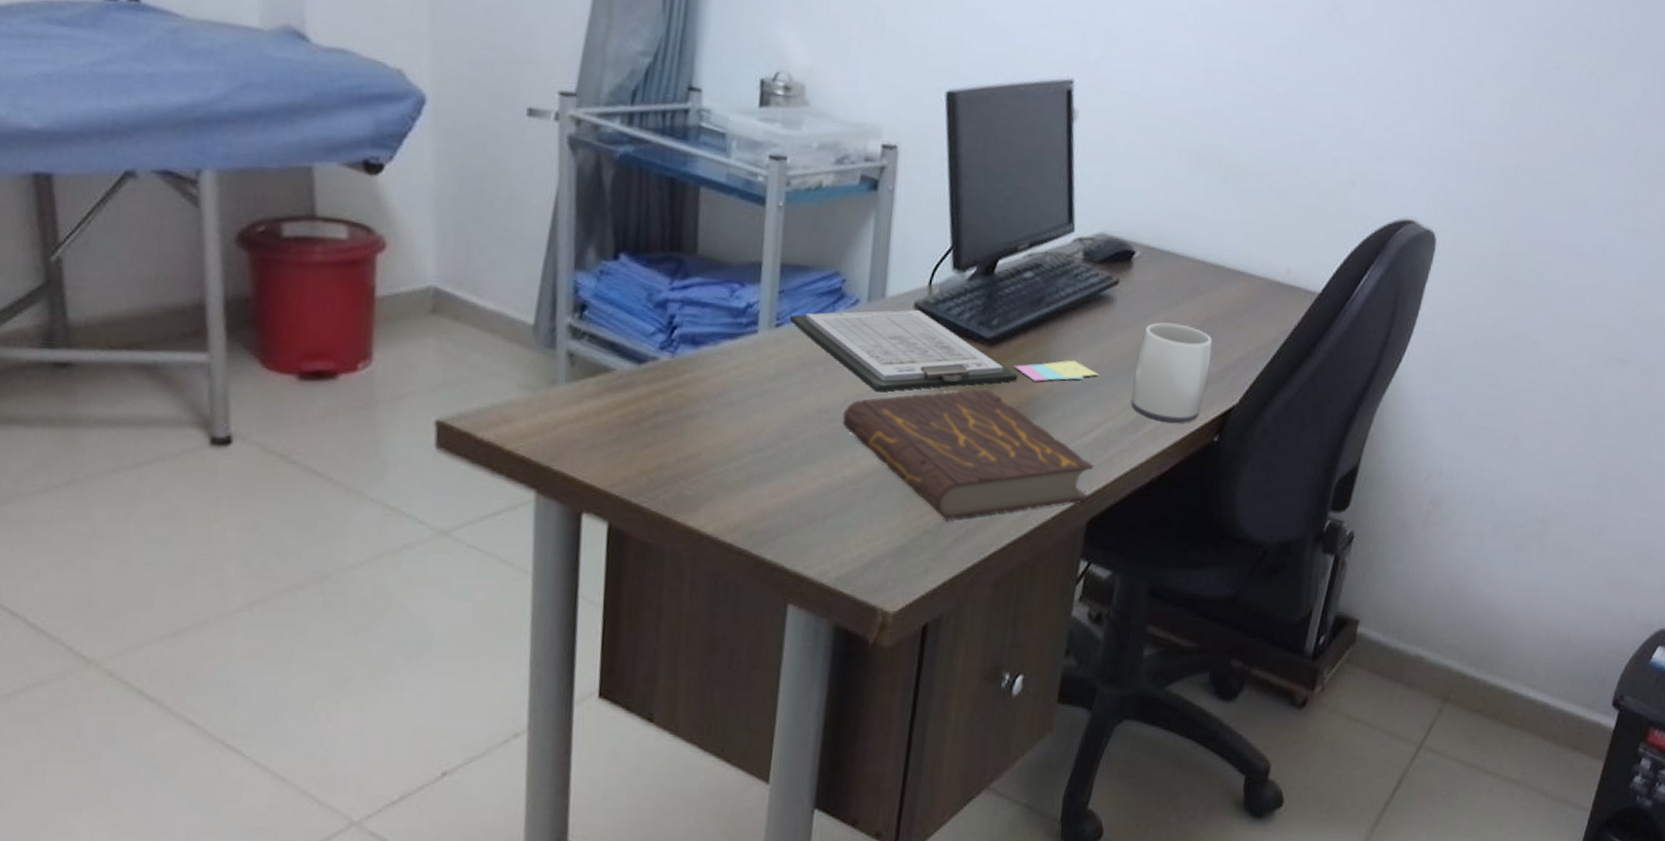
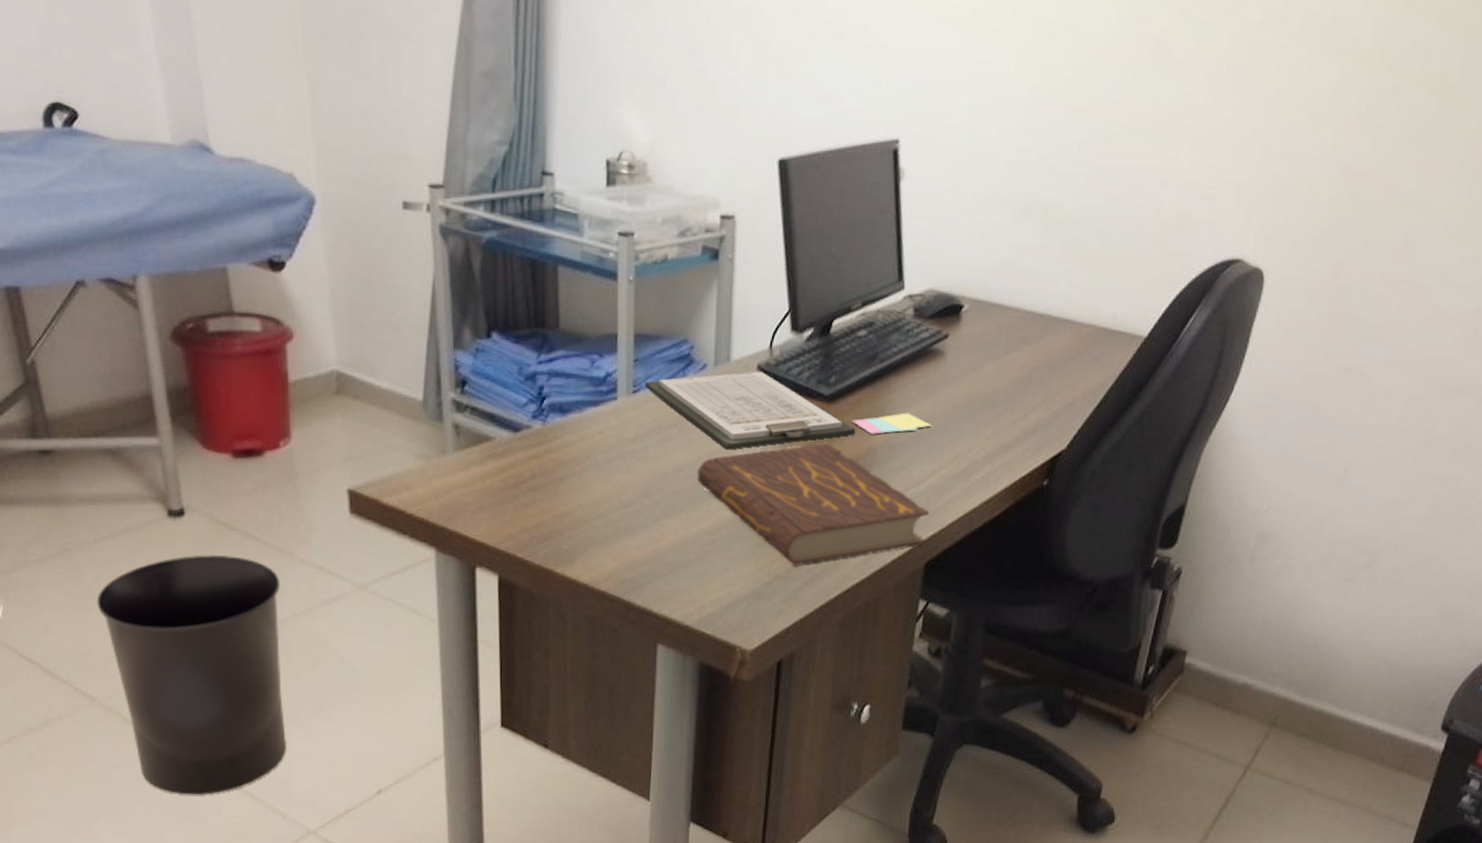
waste bin: none [107,490,344,779] -> present [96,554,287,795]
mug: present [1131,322,1212,423] -> none [963,373,1040,469]

